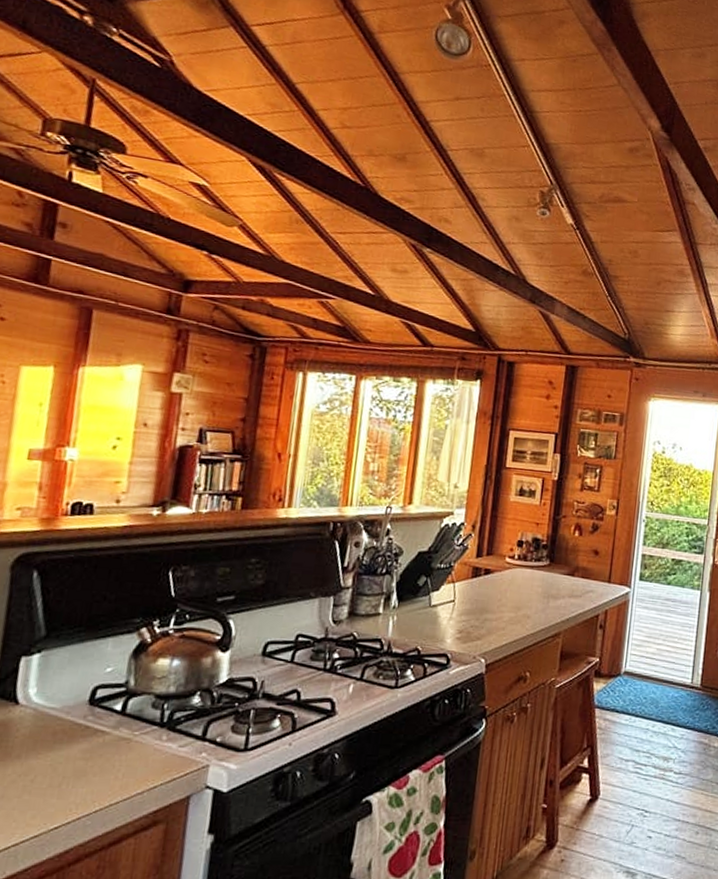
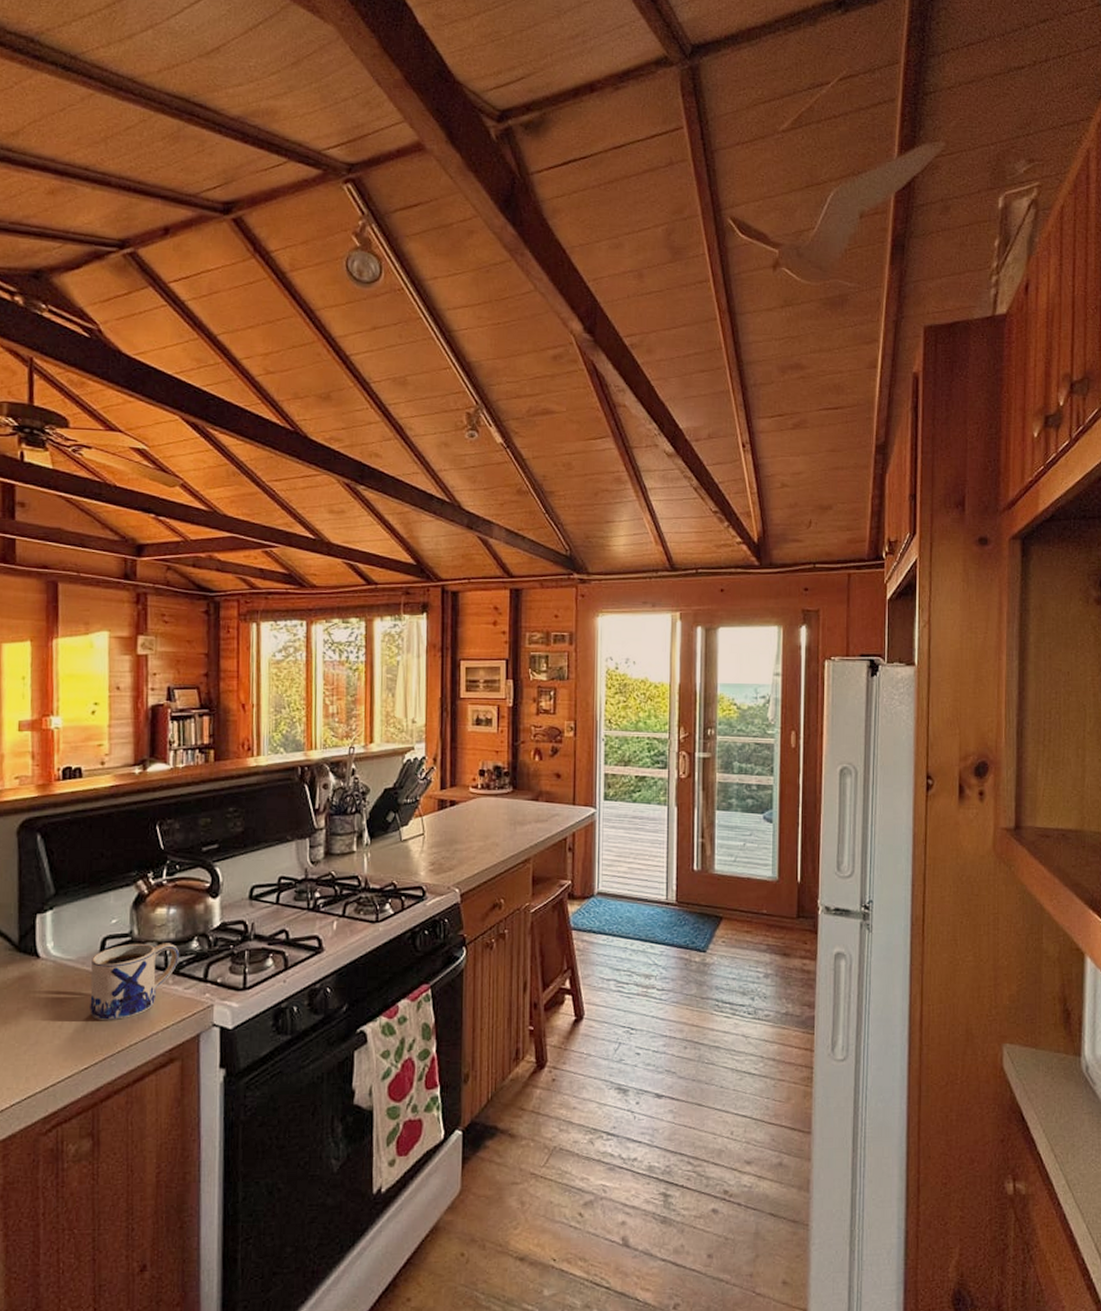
mug: none [68,694,178,777] -> present [90,943,180,1021]

